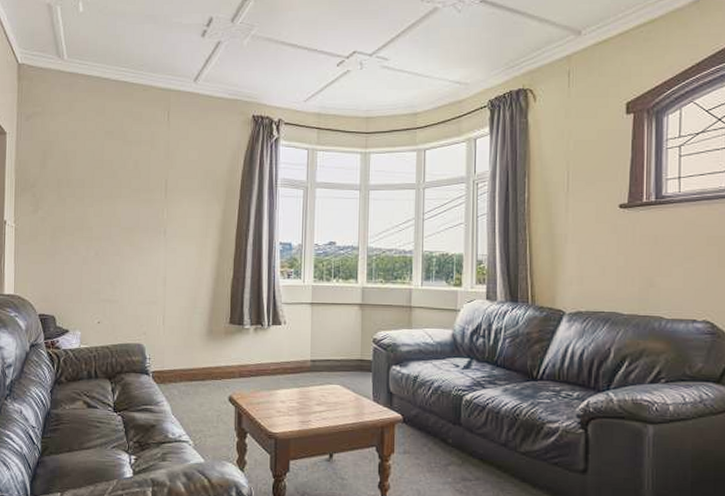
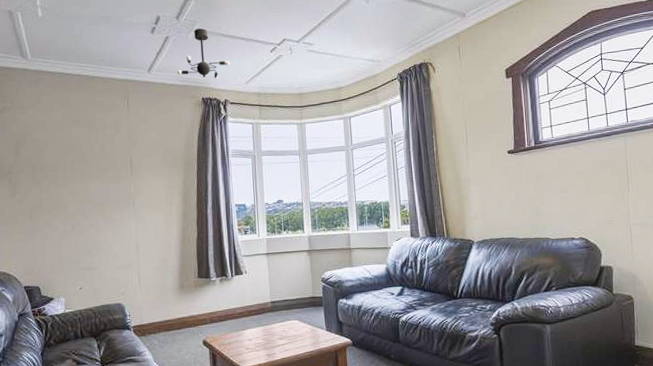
ceiling light fixture: none [227,34,290,94] -> present [177,28,231,79]

